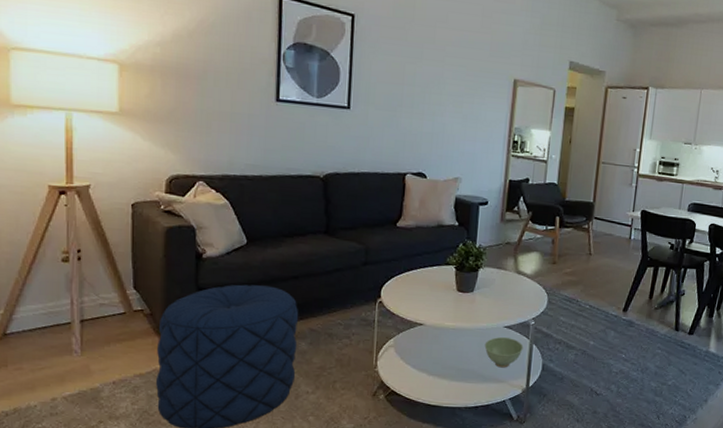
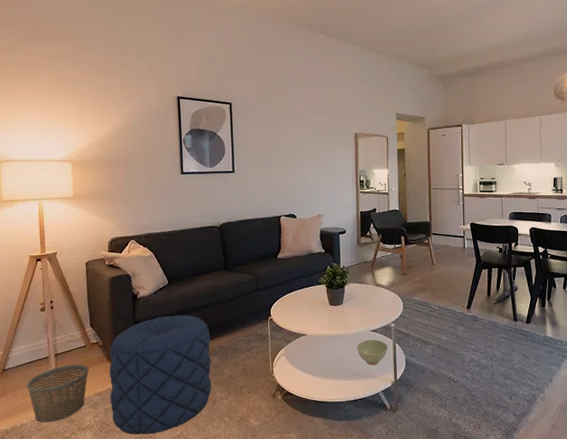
basket: none [37,335,130,407] -> present [26,364,90,423]

